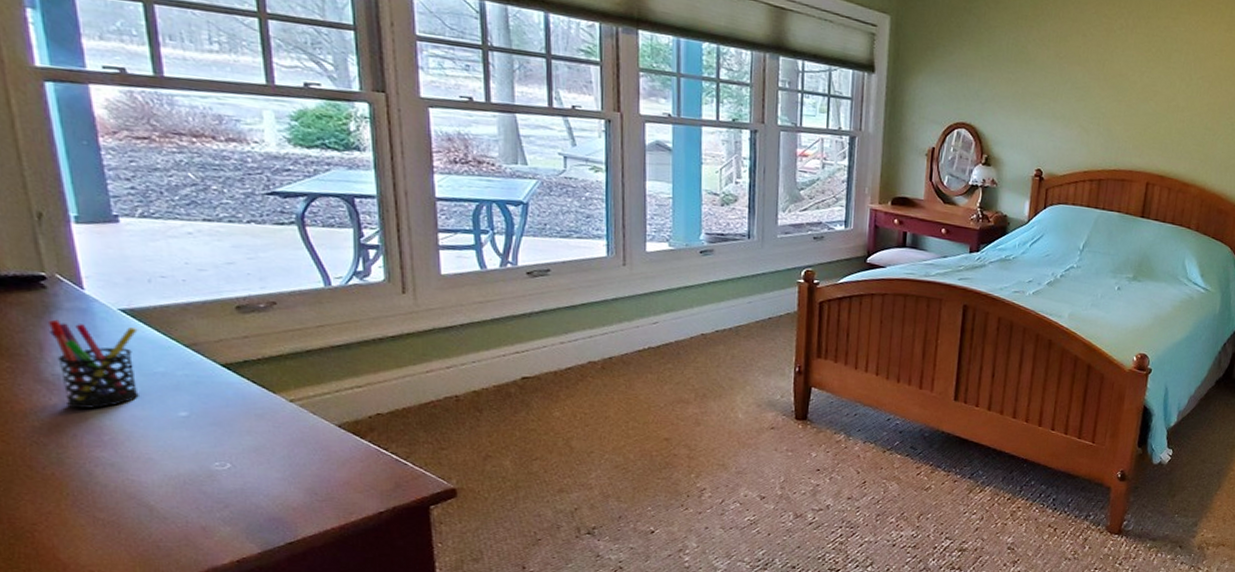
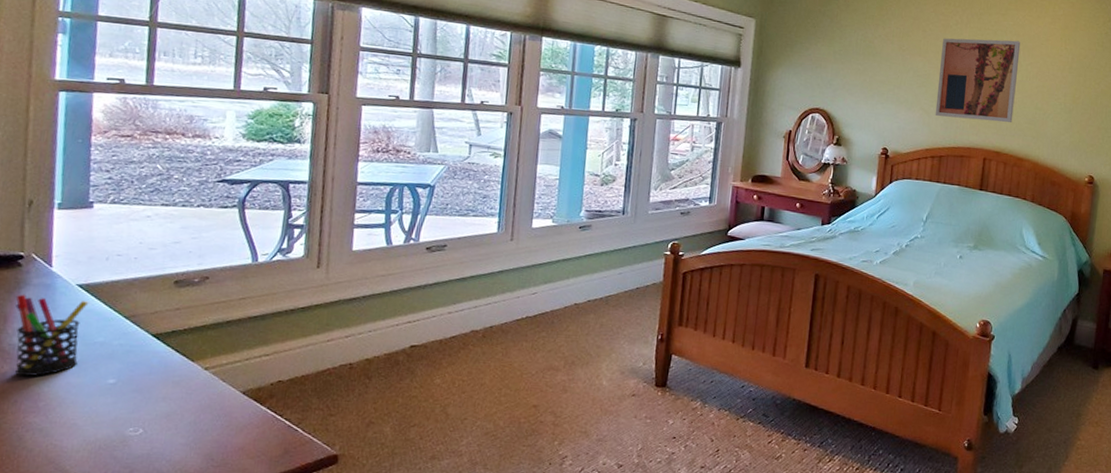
wall art: none [1094,44,1192,144] -> present [935,38,1021,123]

